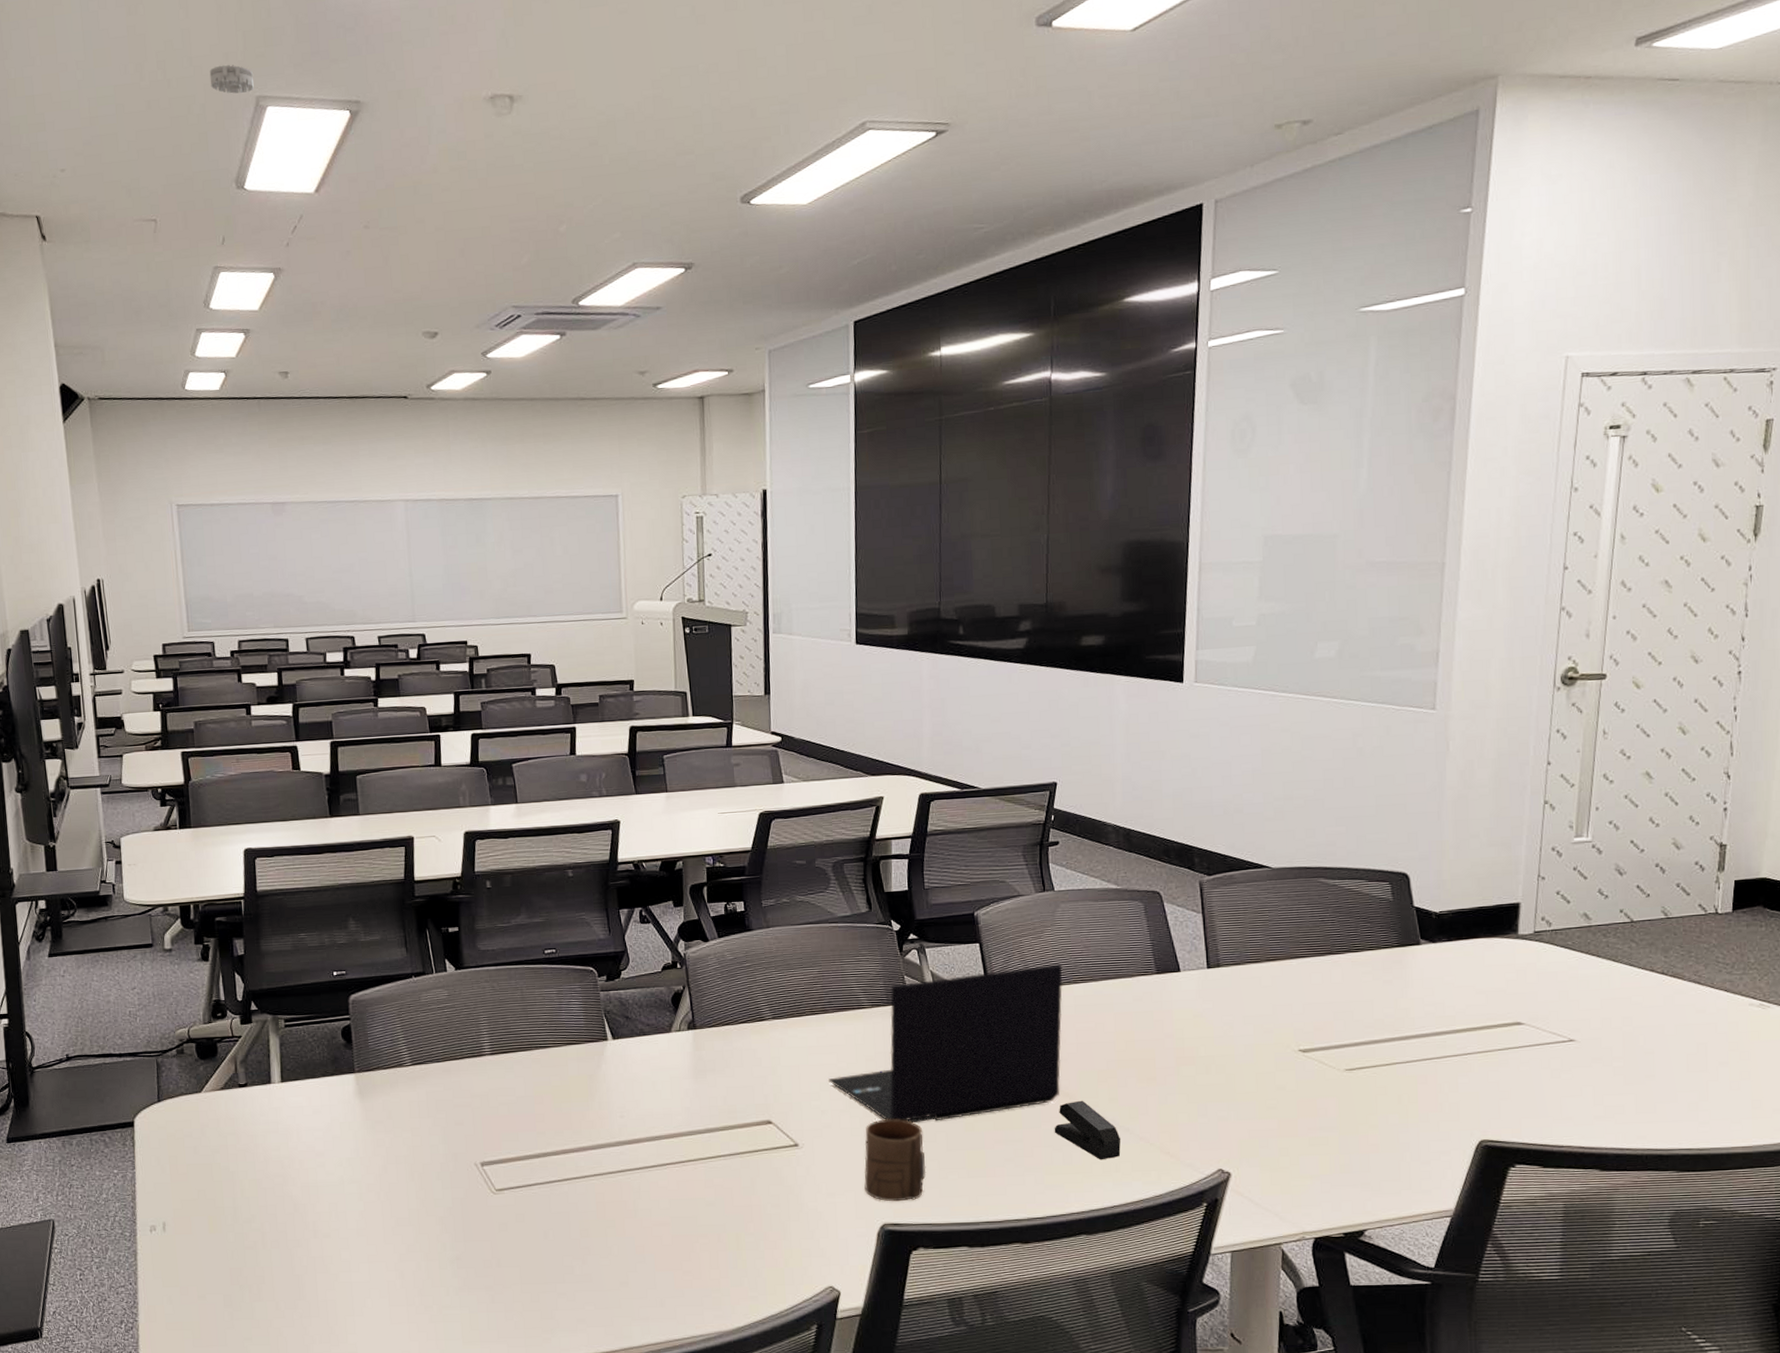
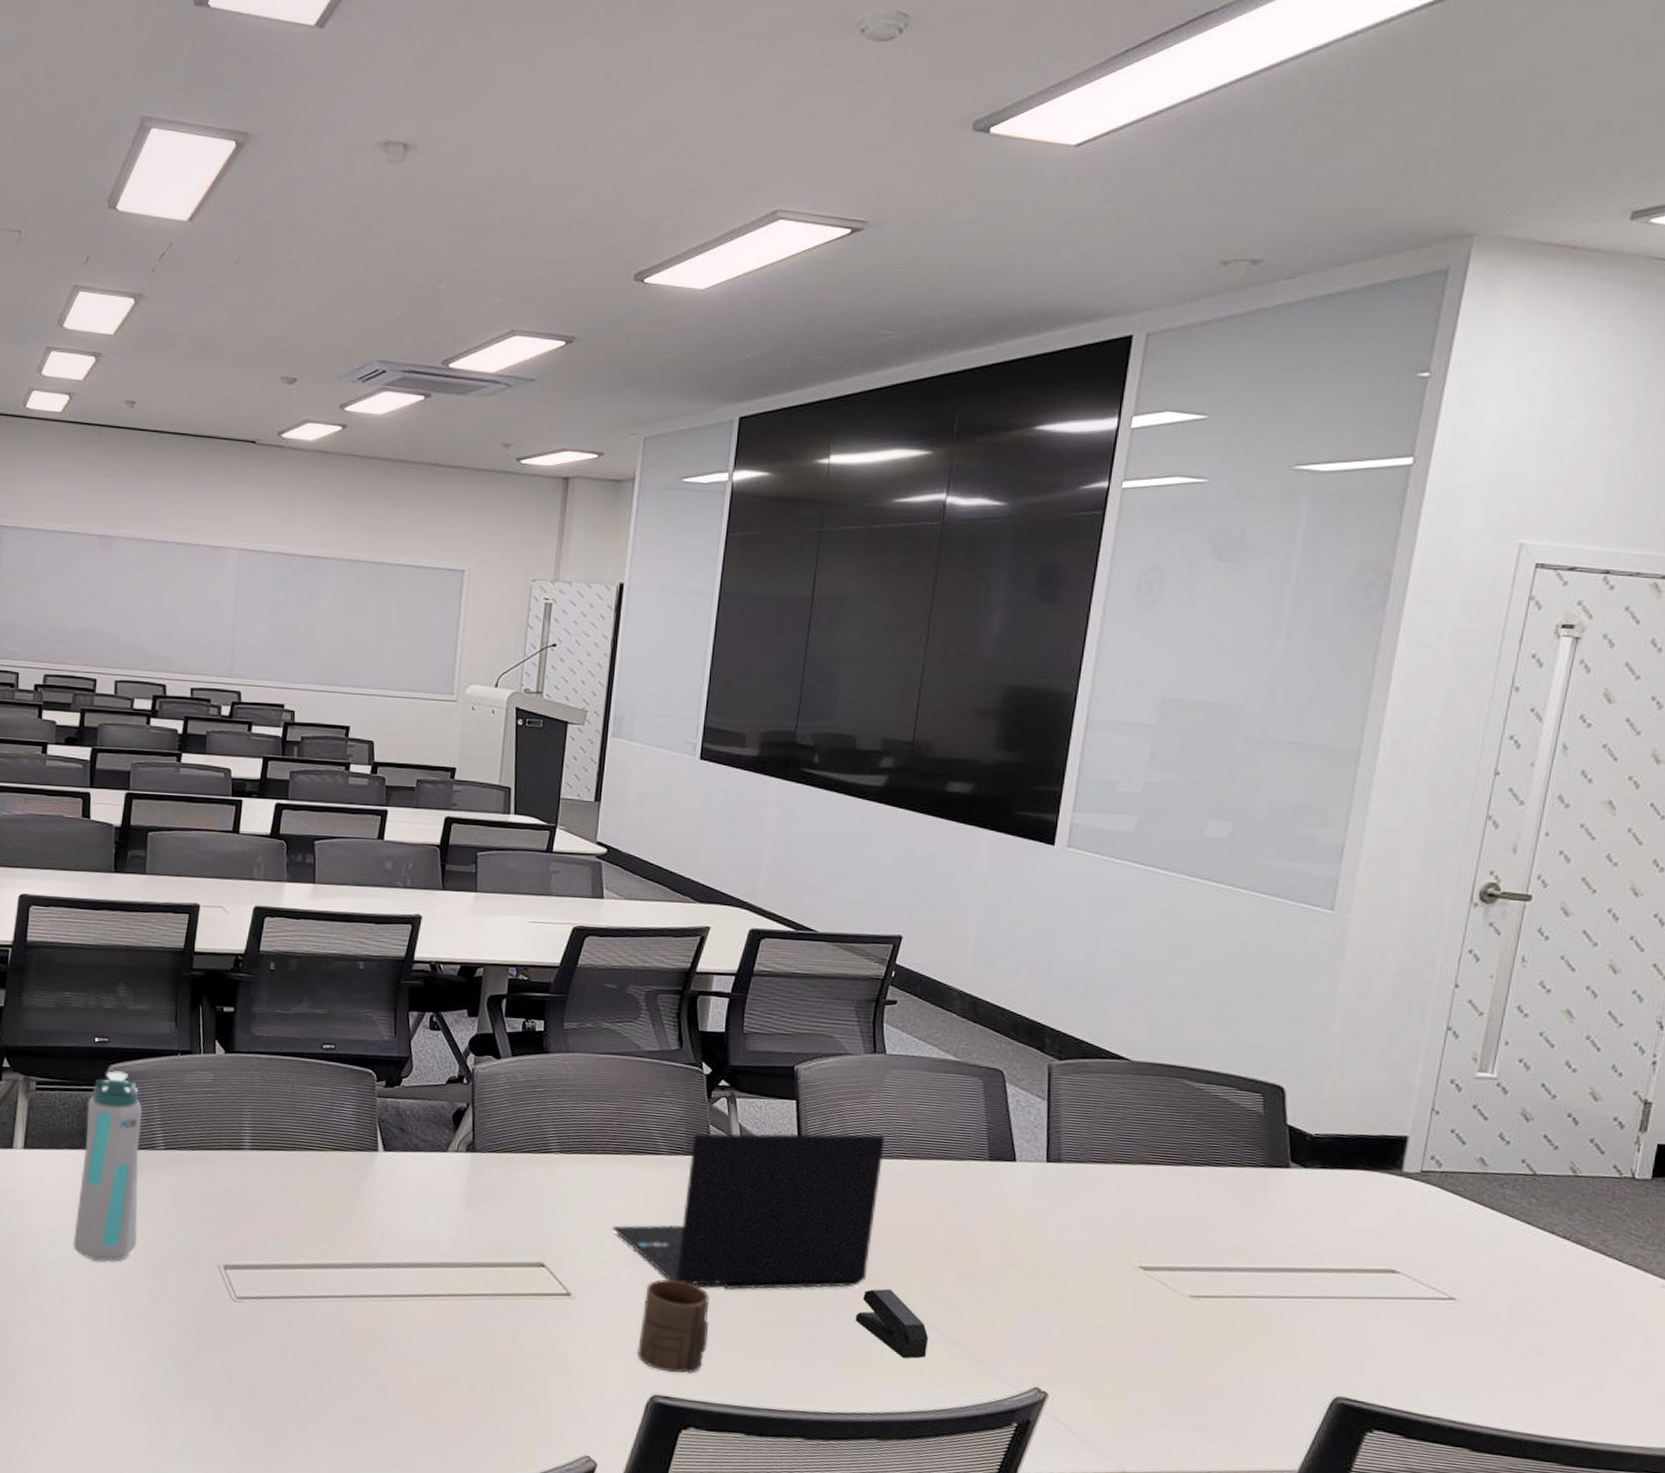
smoke detector: present [209,64,254,94] -> none [96,81,141,111]
water bottle: none [334,999,397,1176] -> present [72,1071,142,1262]

